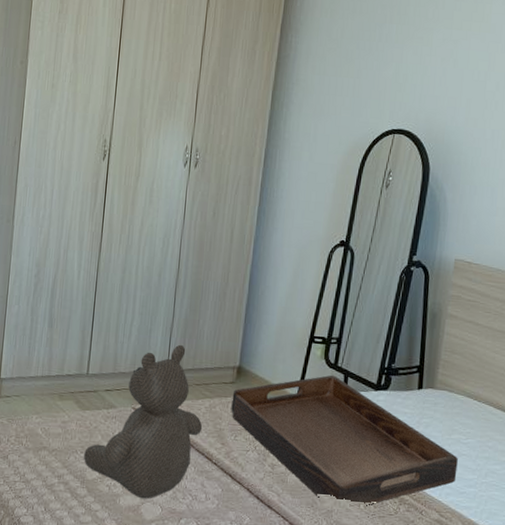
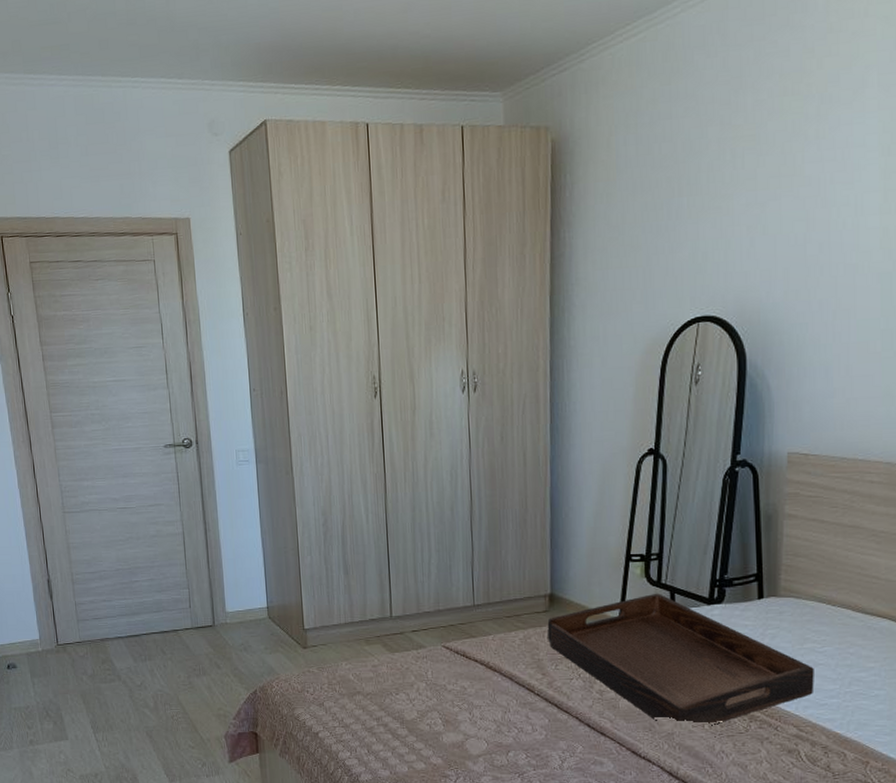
teddy bear: present [84,344,203,499] -> none [399,577,520,735]

